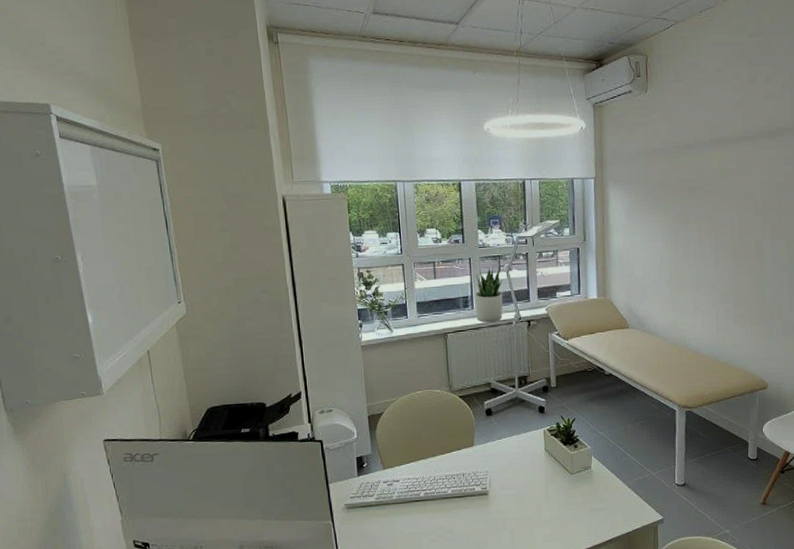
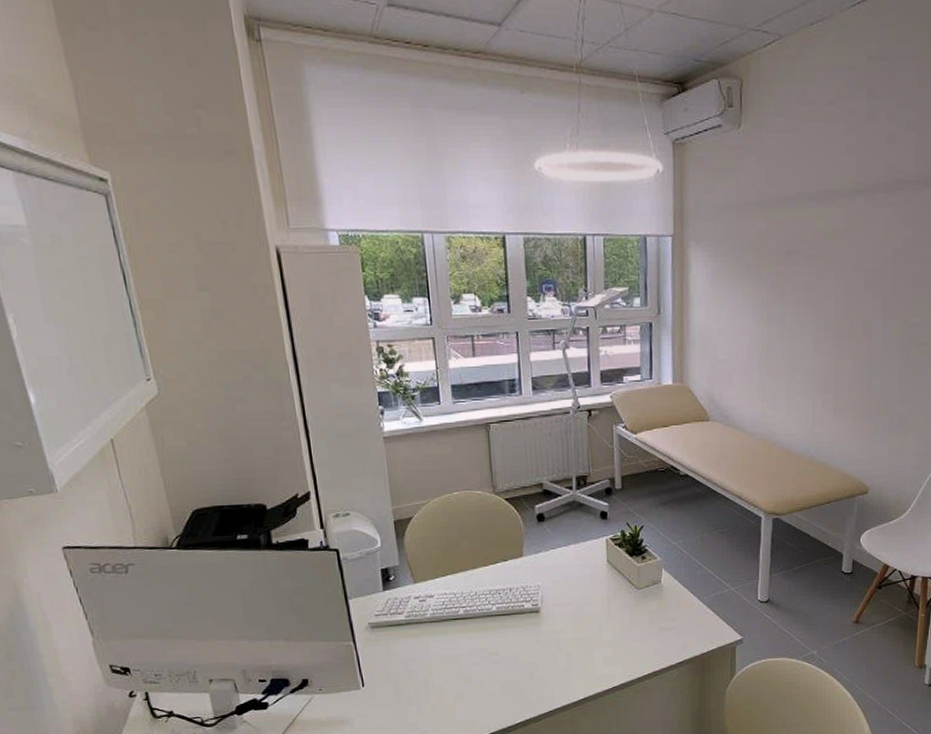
planter: present [475,267,503,323] -> none [524,344,558,412]

